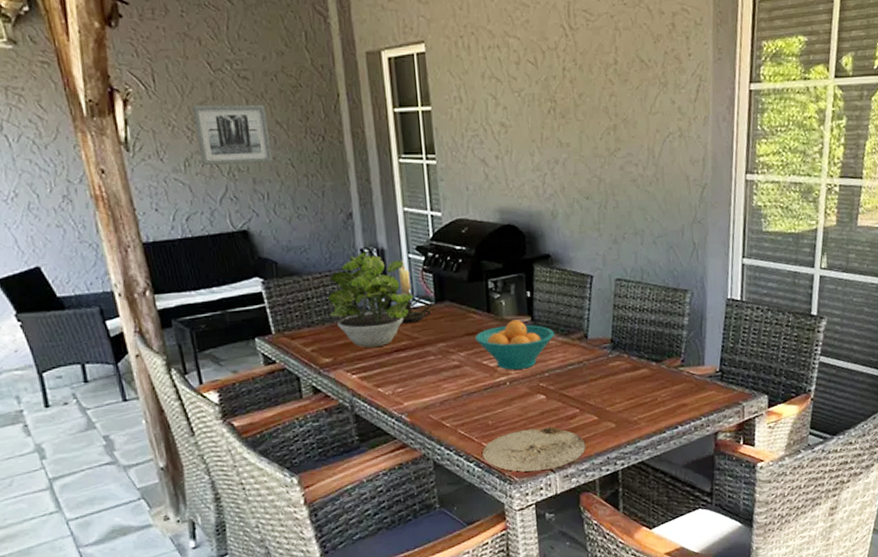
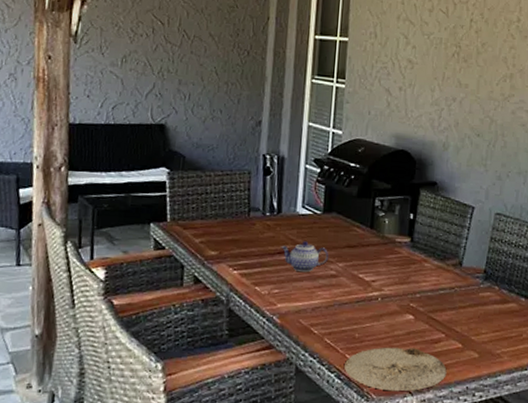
wall art: present [192,104,273,165] -> none [137,12,203,68]
potted plant: present [328,250,414,348] -> none [222,156,304,248]
teapot: none [397,334,449,367] -> present [281,241,329,272]
candle holder: present [399,259,433,324] -> none [289,169,321,229]
fruit bowl: present [474,320,555,370] -> none [354,239,432,287]

